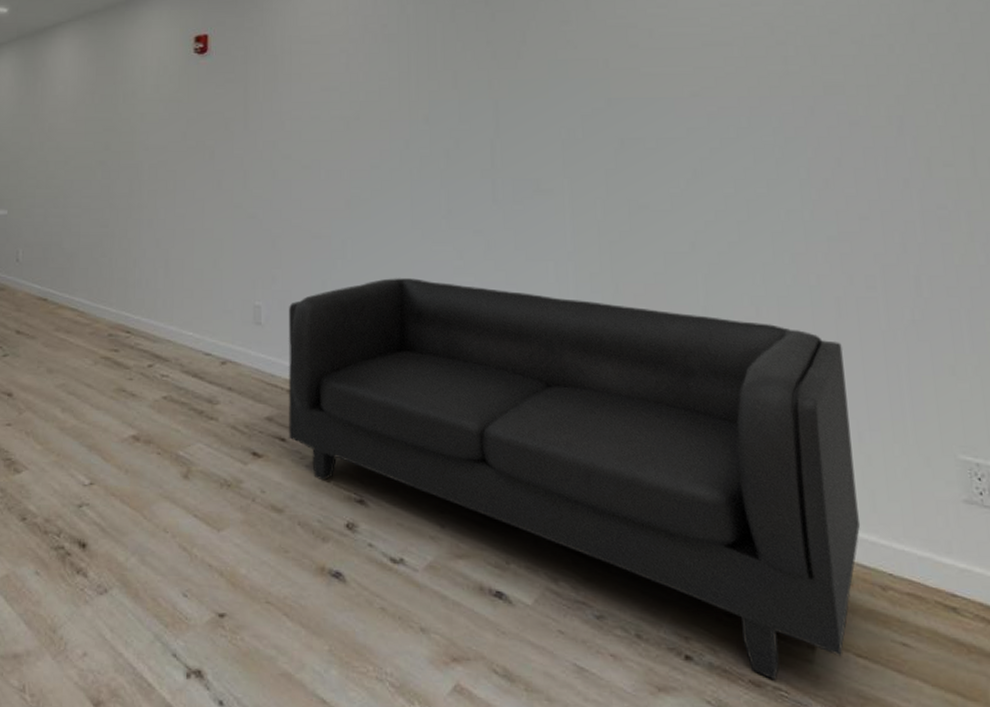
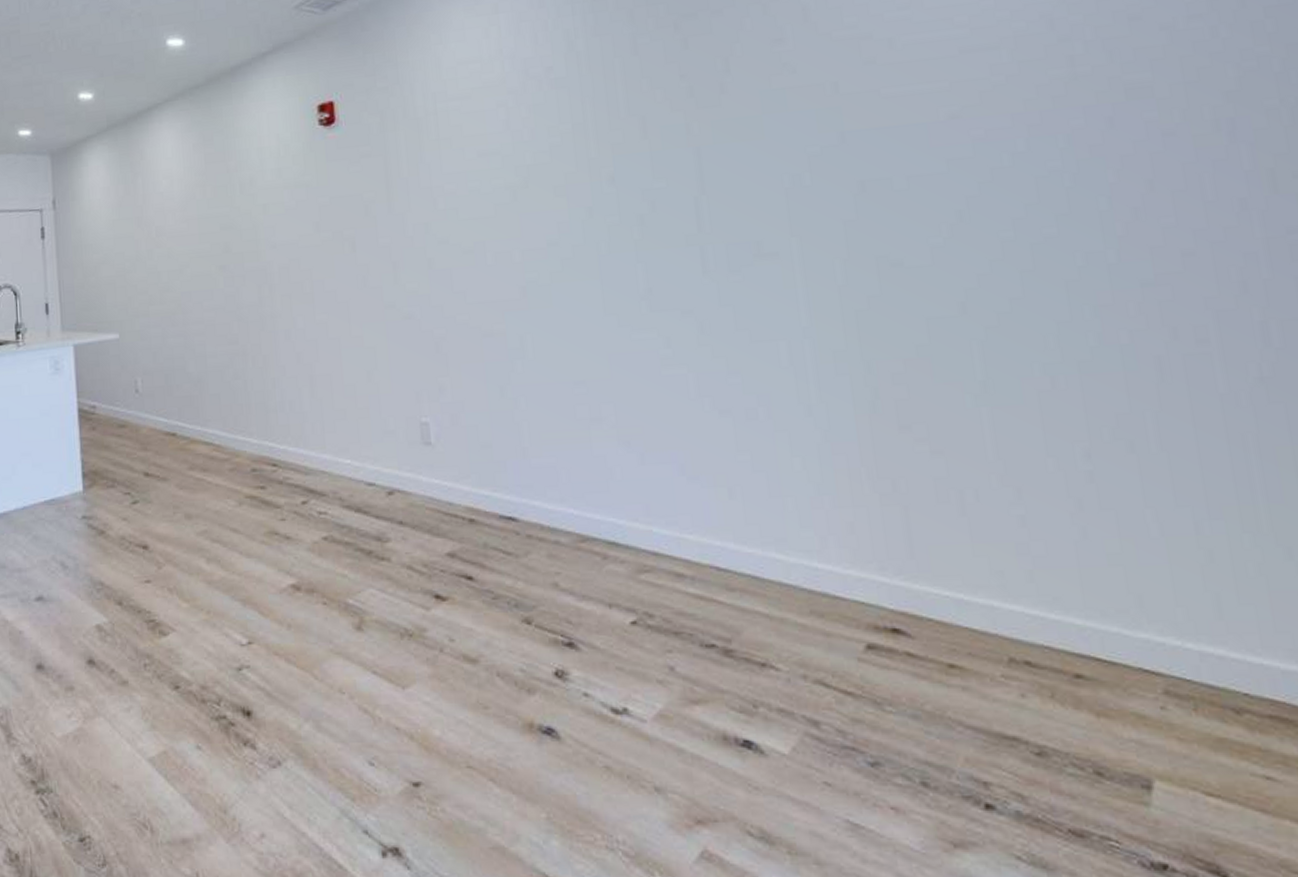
sofa: present [288,278,861,681] -> none [463,375,1204,829]

